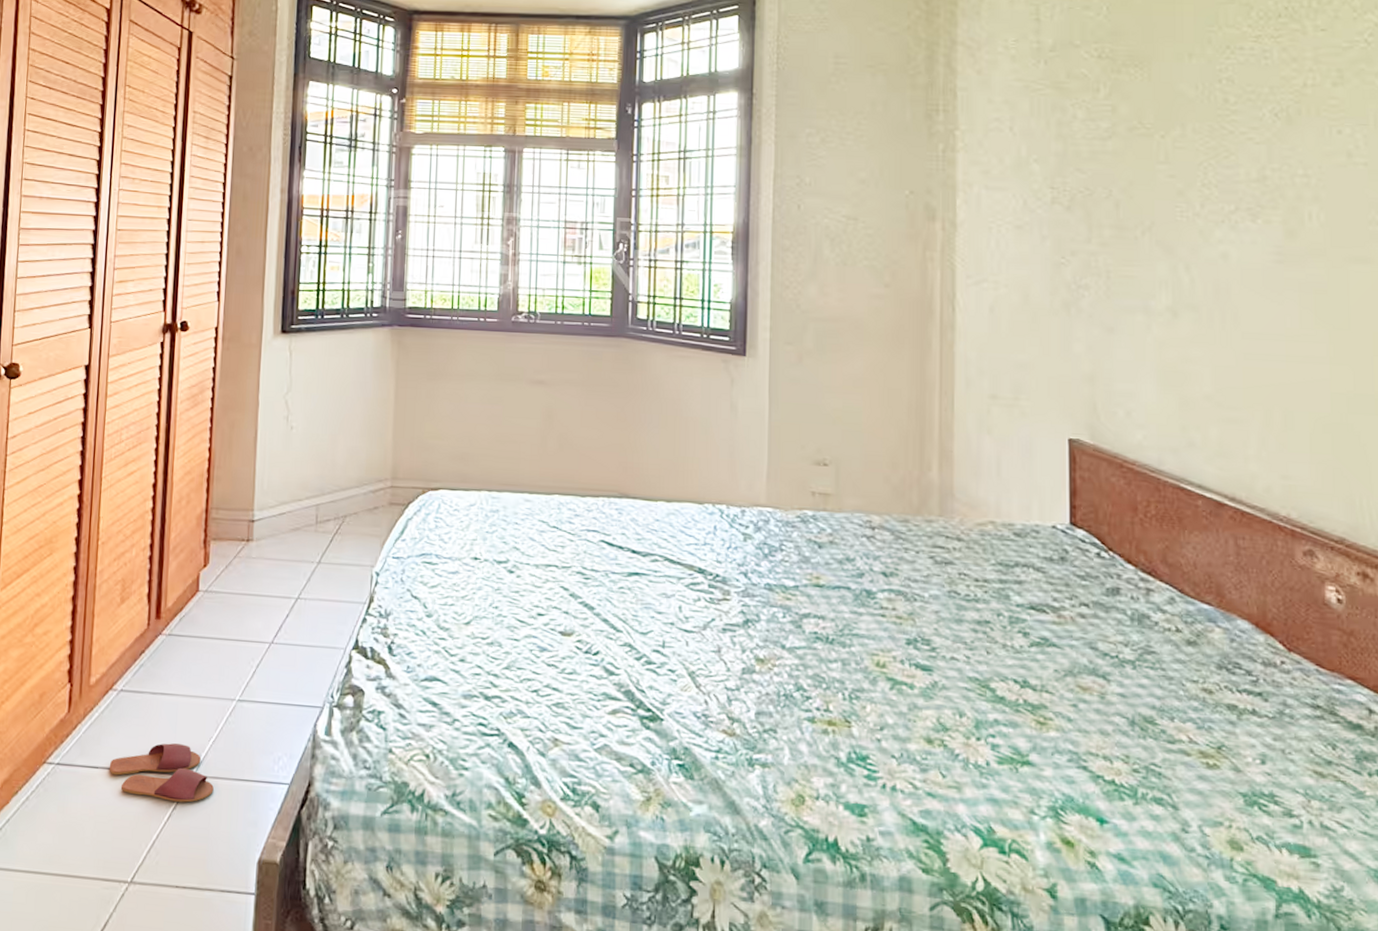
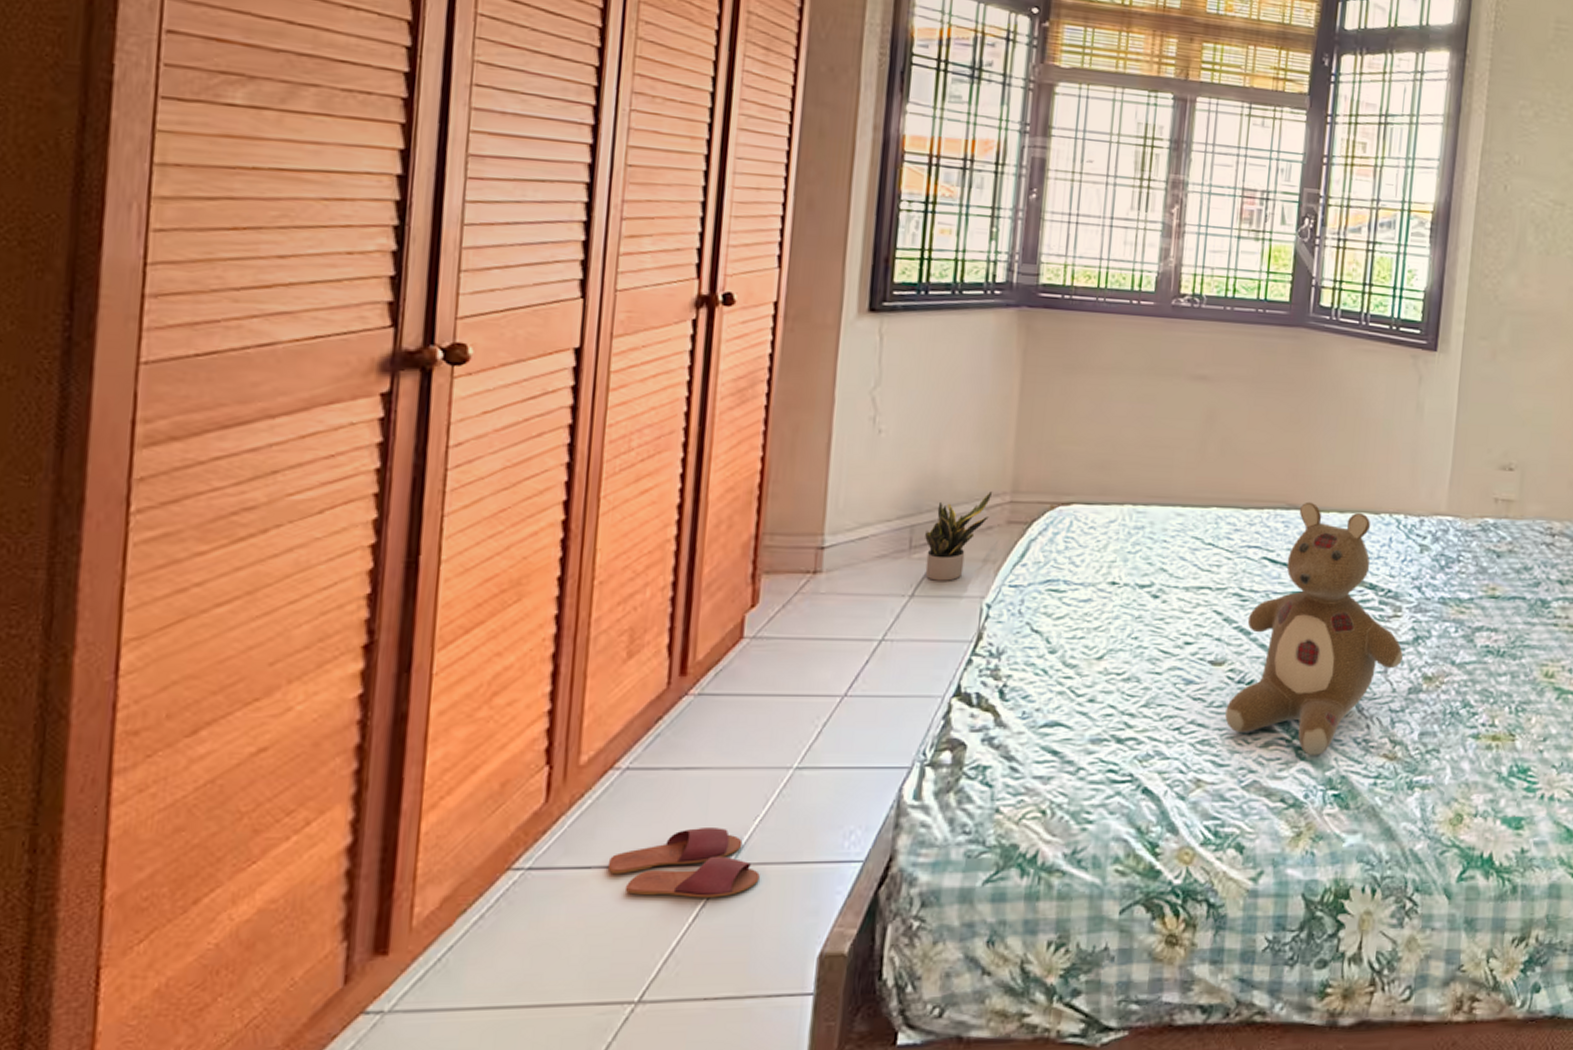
potted plant: none [327,478,377,552] -> present [925,491,993,581]
stuffed bear: none [576,491,734,727] -> present [1225,501,1403,756]

